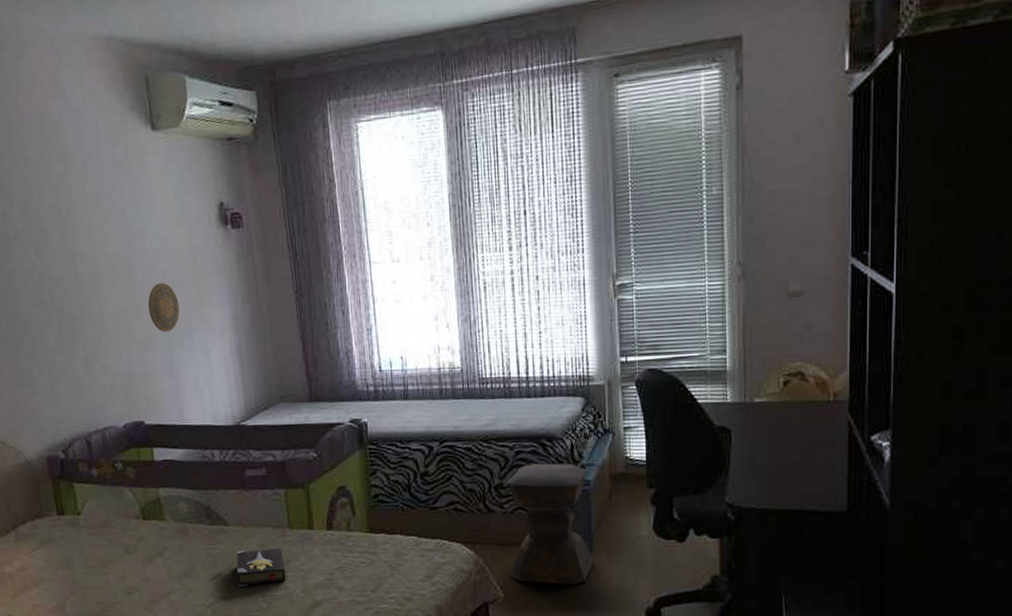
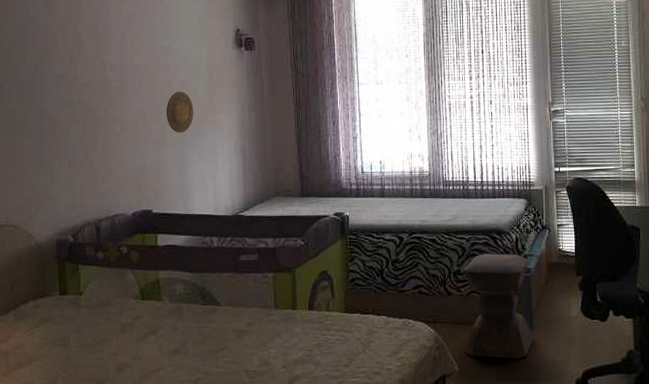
hardback book: present [236,548,286,587] -> none [224,326,269,363]

